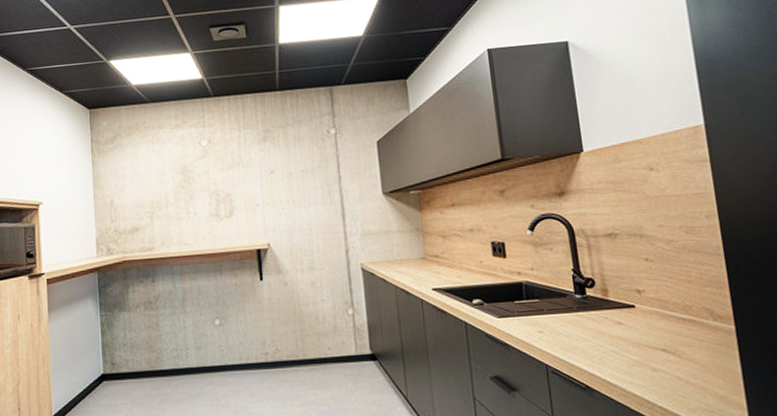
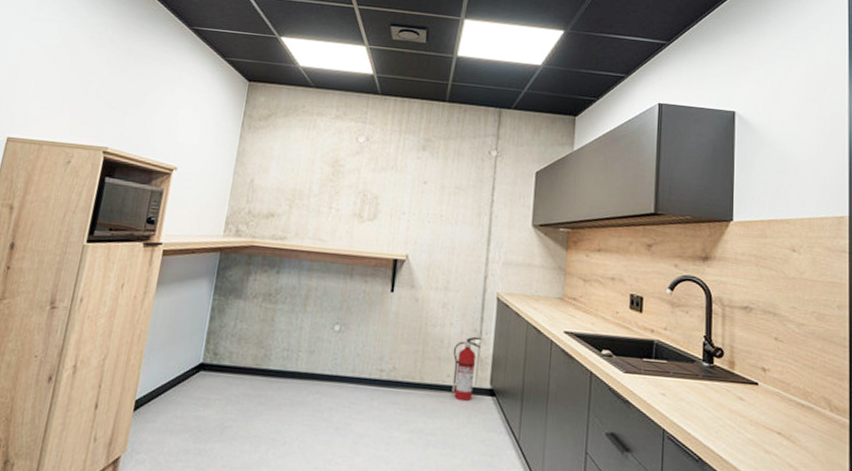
fire extinguisher: none [329,307,356,370] -> present [452,336,481,402]

